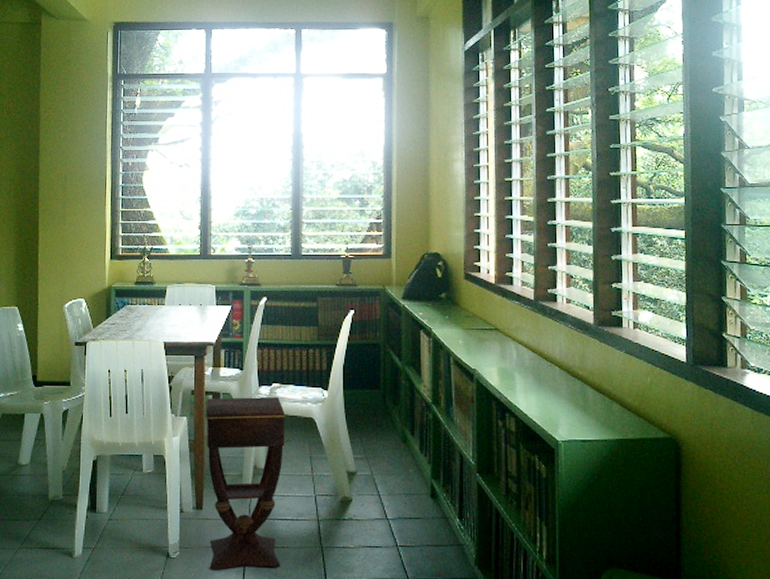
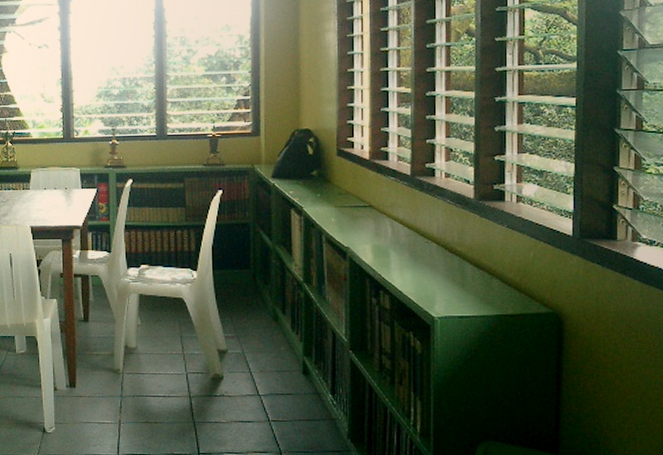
side table: present [206,396,286,569] -> none [75,277,156,443]

